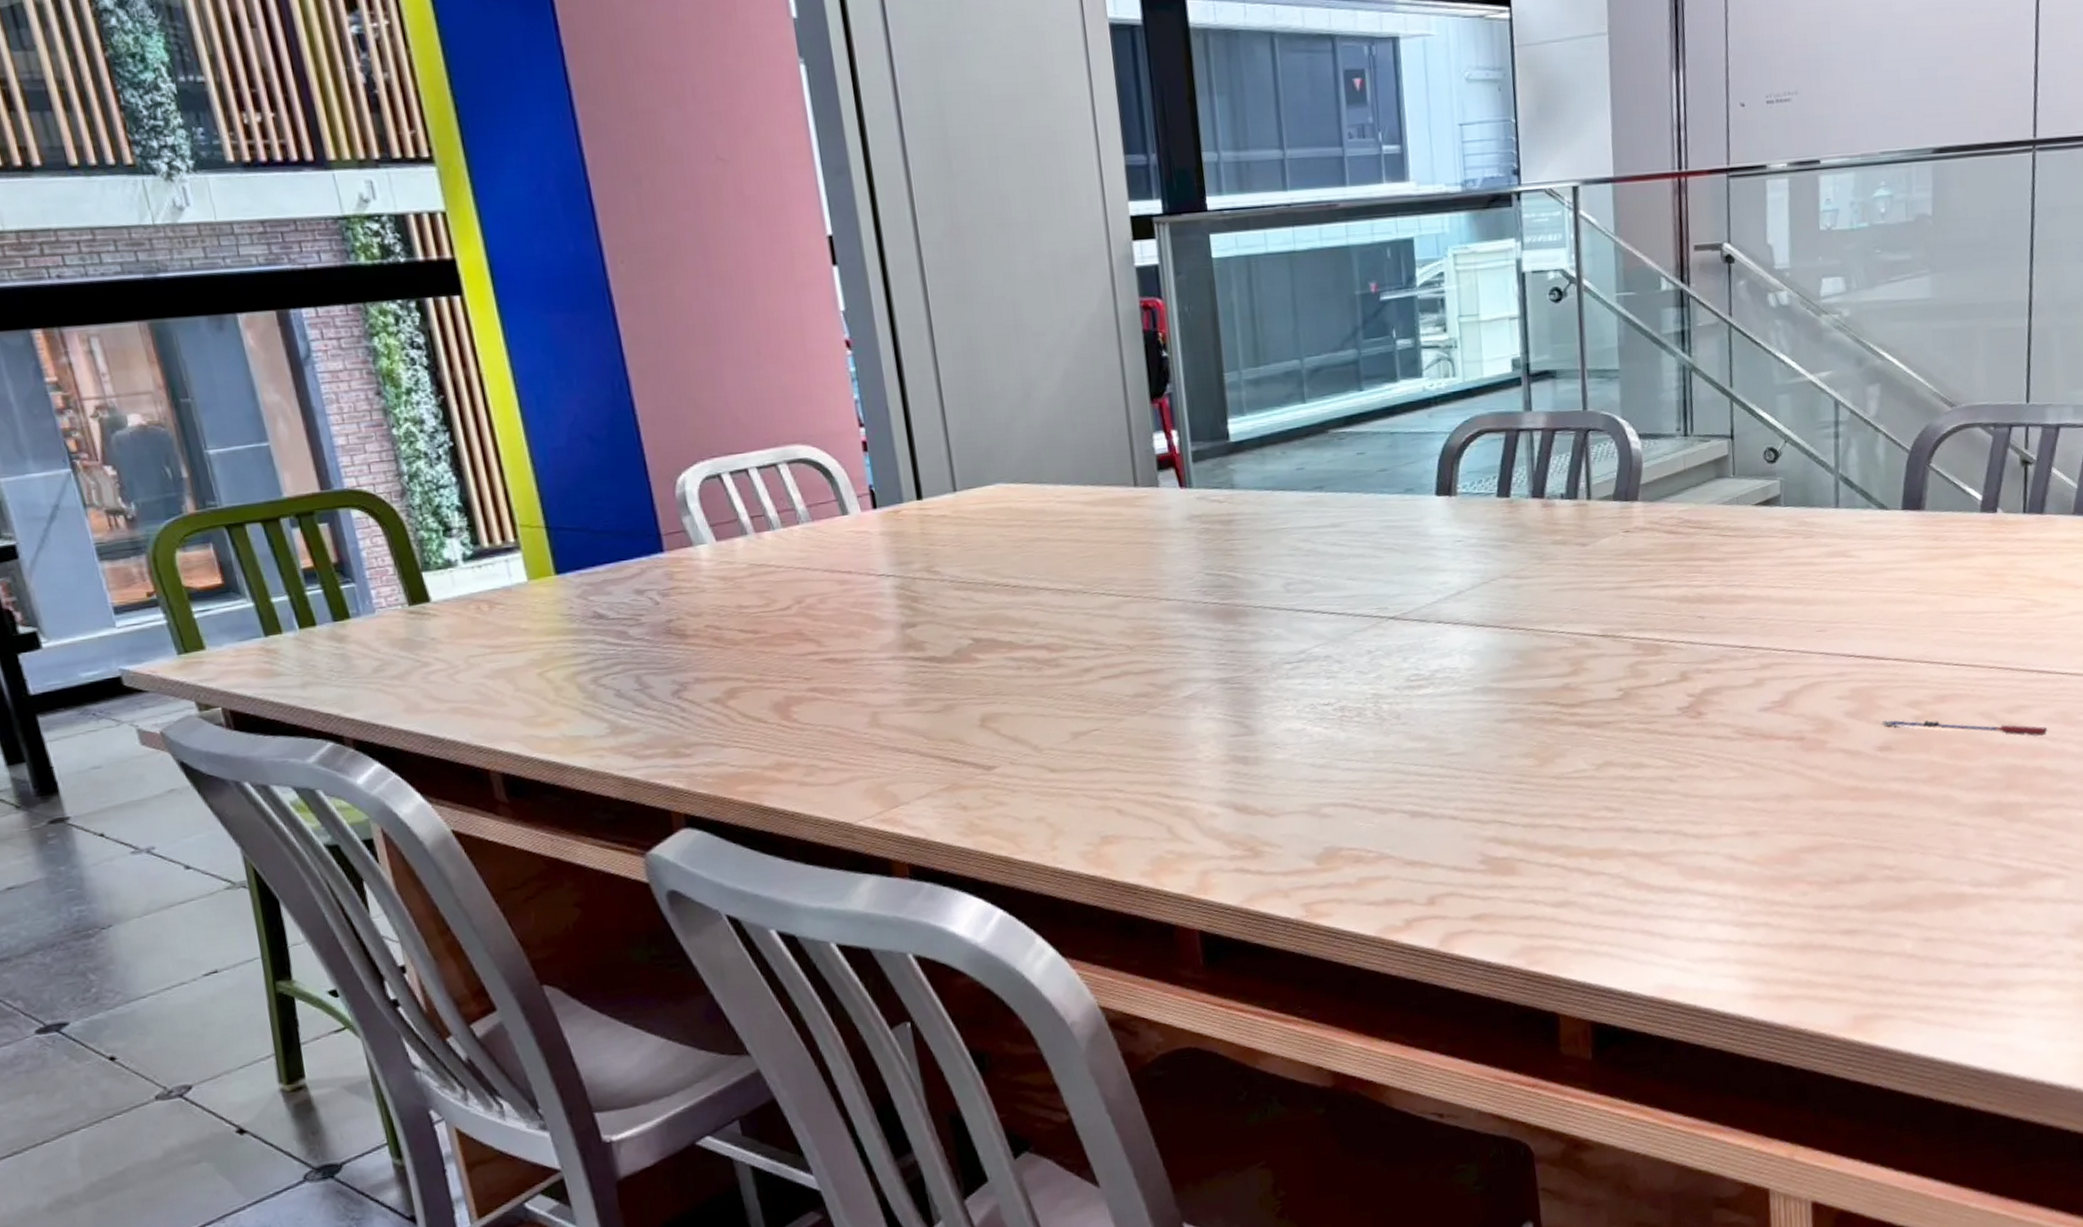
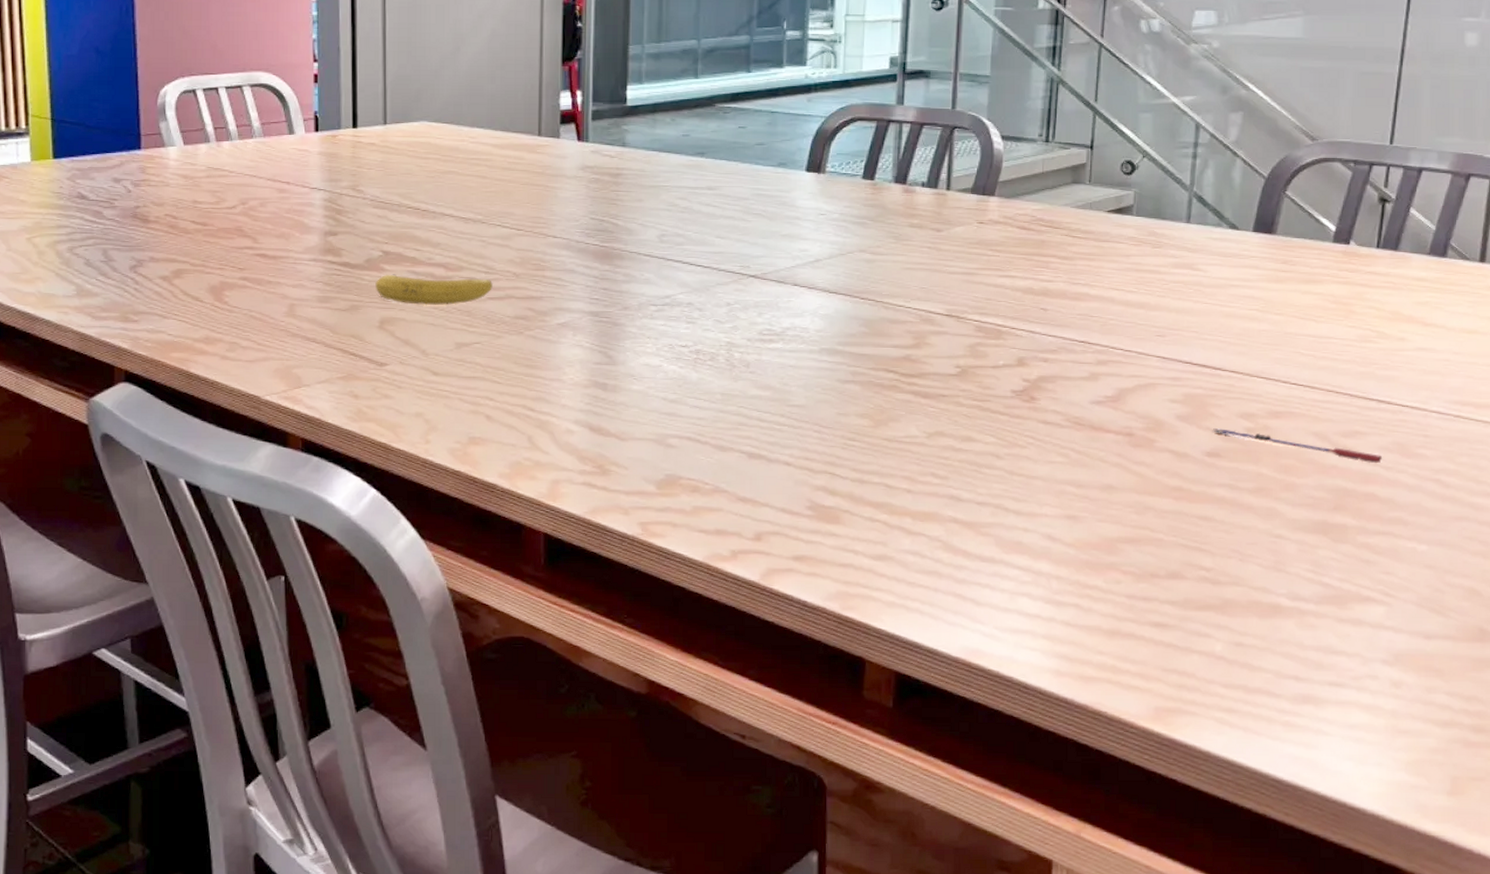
fruit: none [969,656,1106,696] -> present [375,274,494,306]

